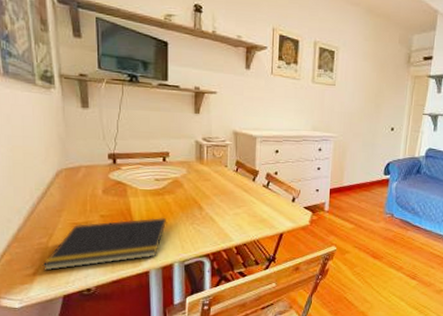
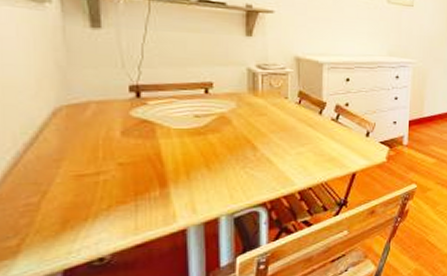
notepad: present [42,217,167,271] -> none [31,161,211,240]

